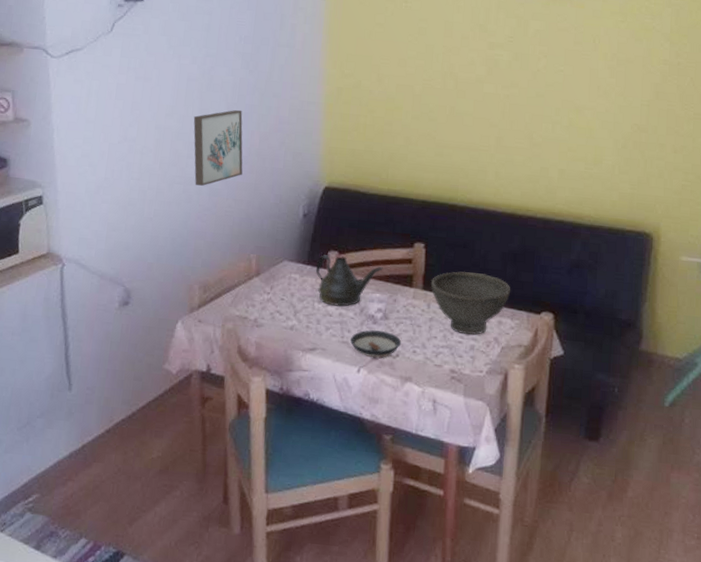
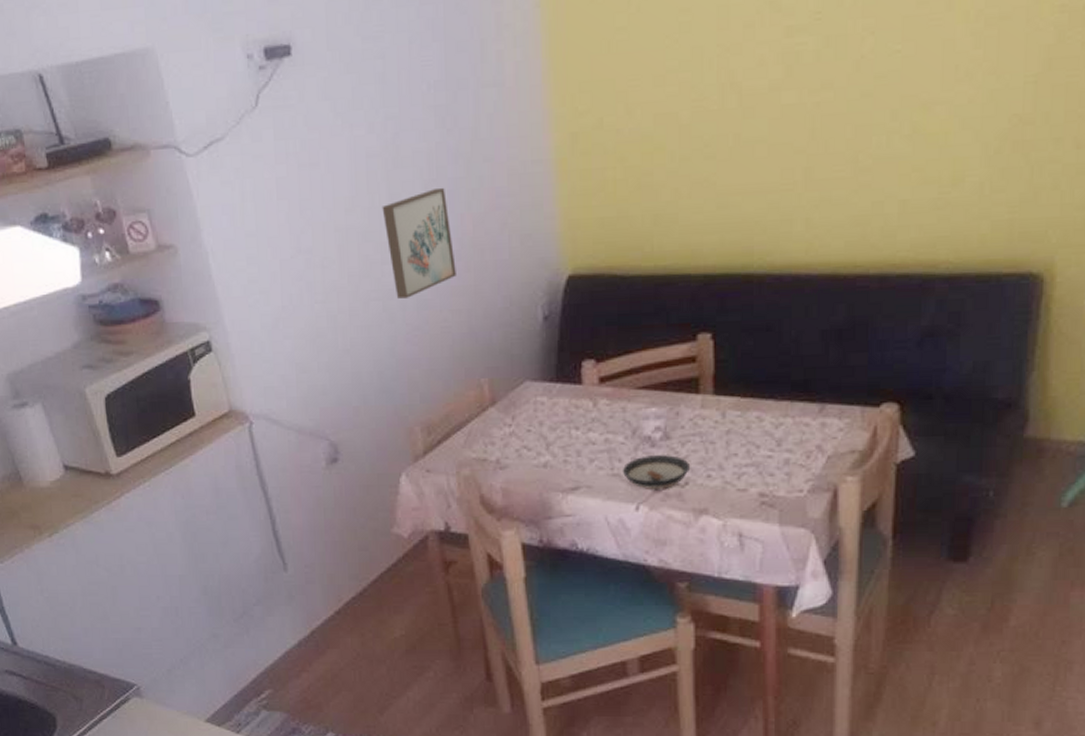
teapot: present [315,254,384,307] -> none [567,365,659,431]
bowl: present [430,271,511,335] -> none [723,362,837,446]

